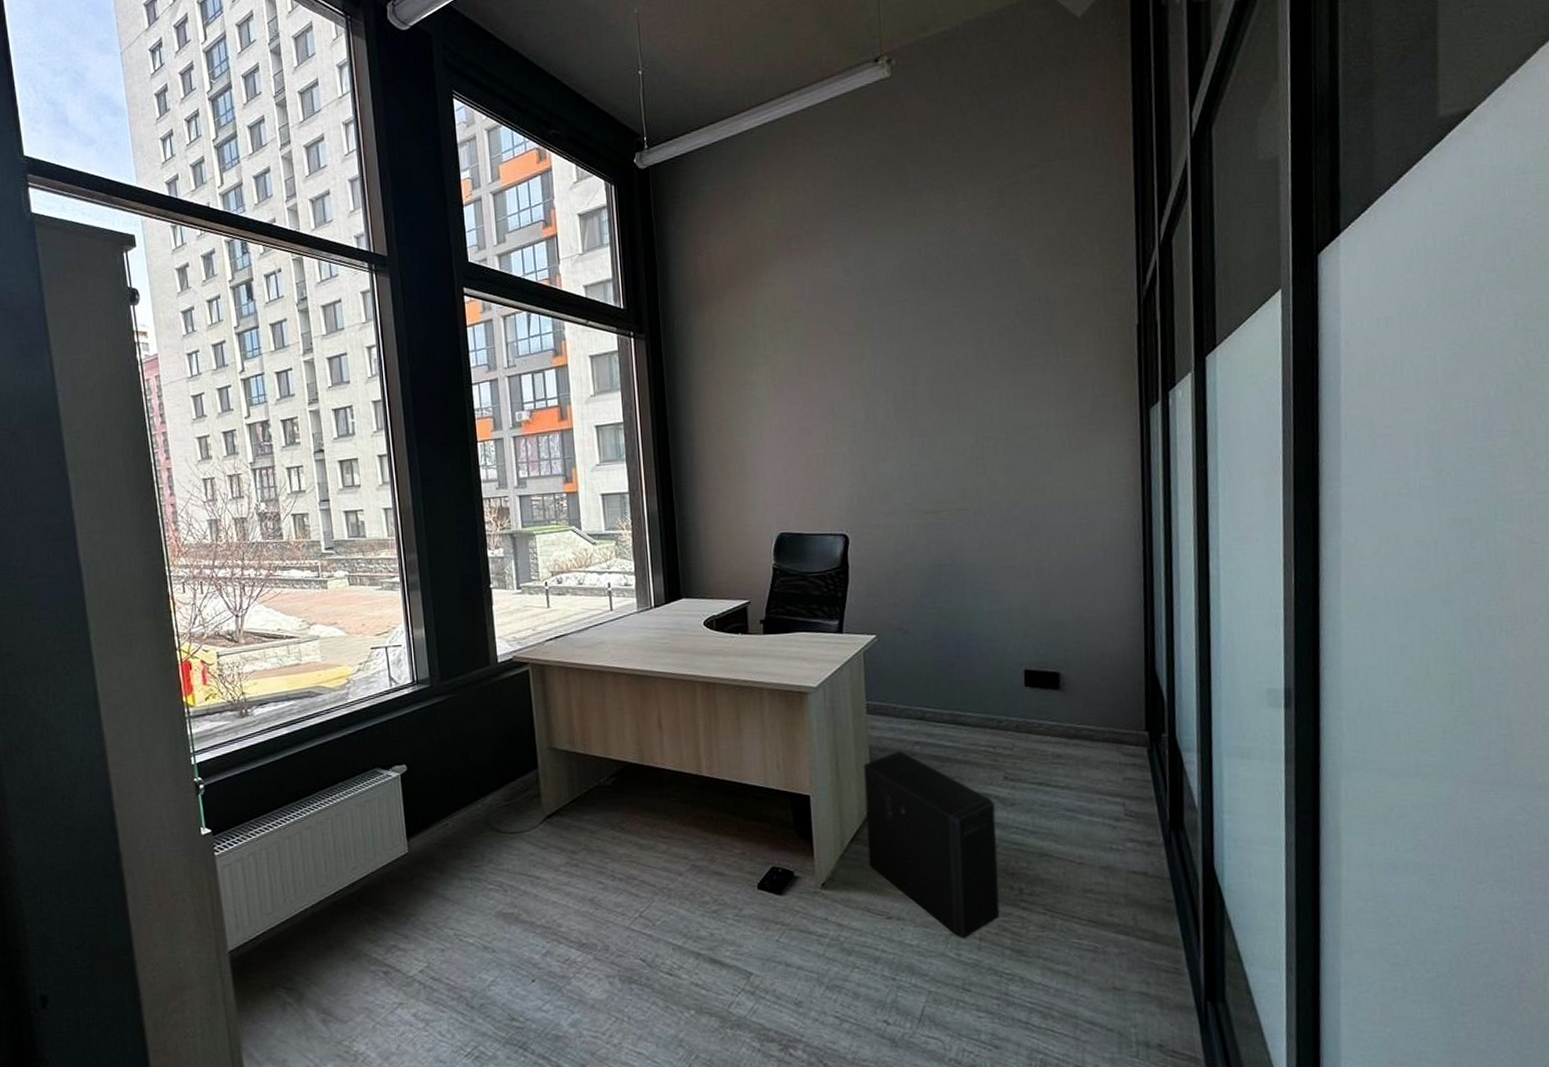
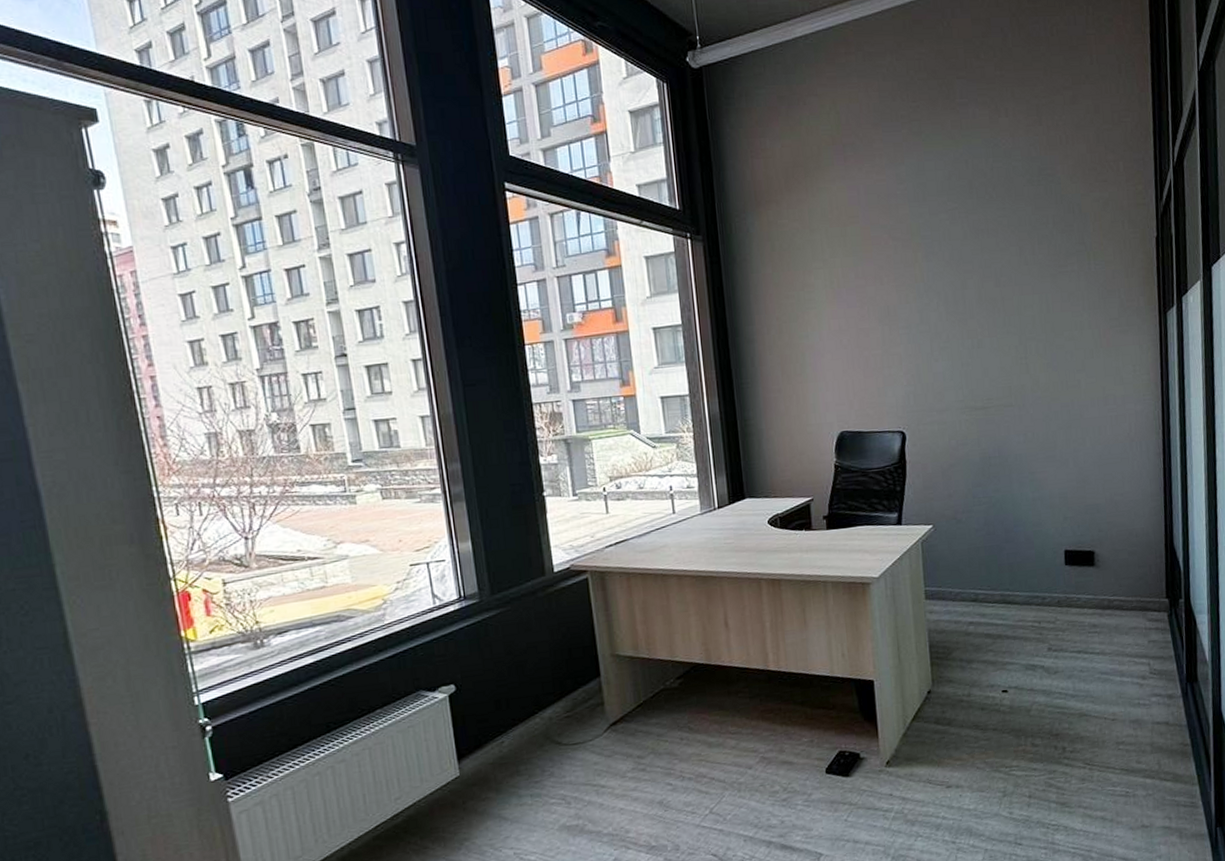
computer tower: present [863,750,1000,939] -> none [922,631,1046,798]

